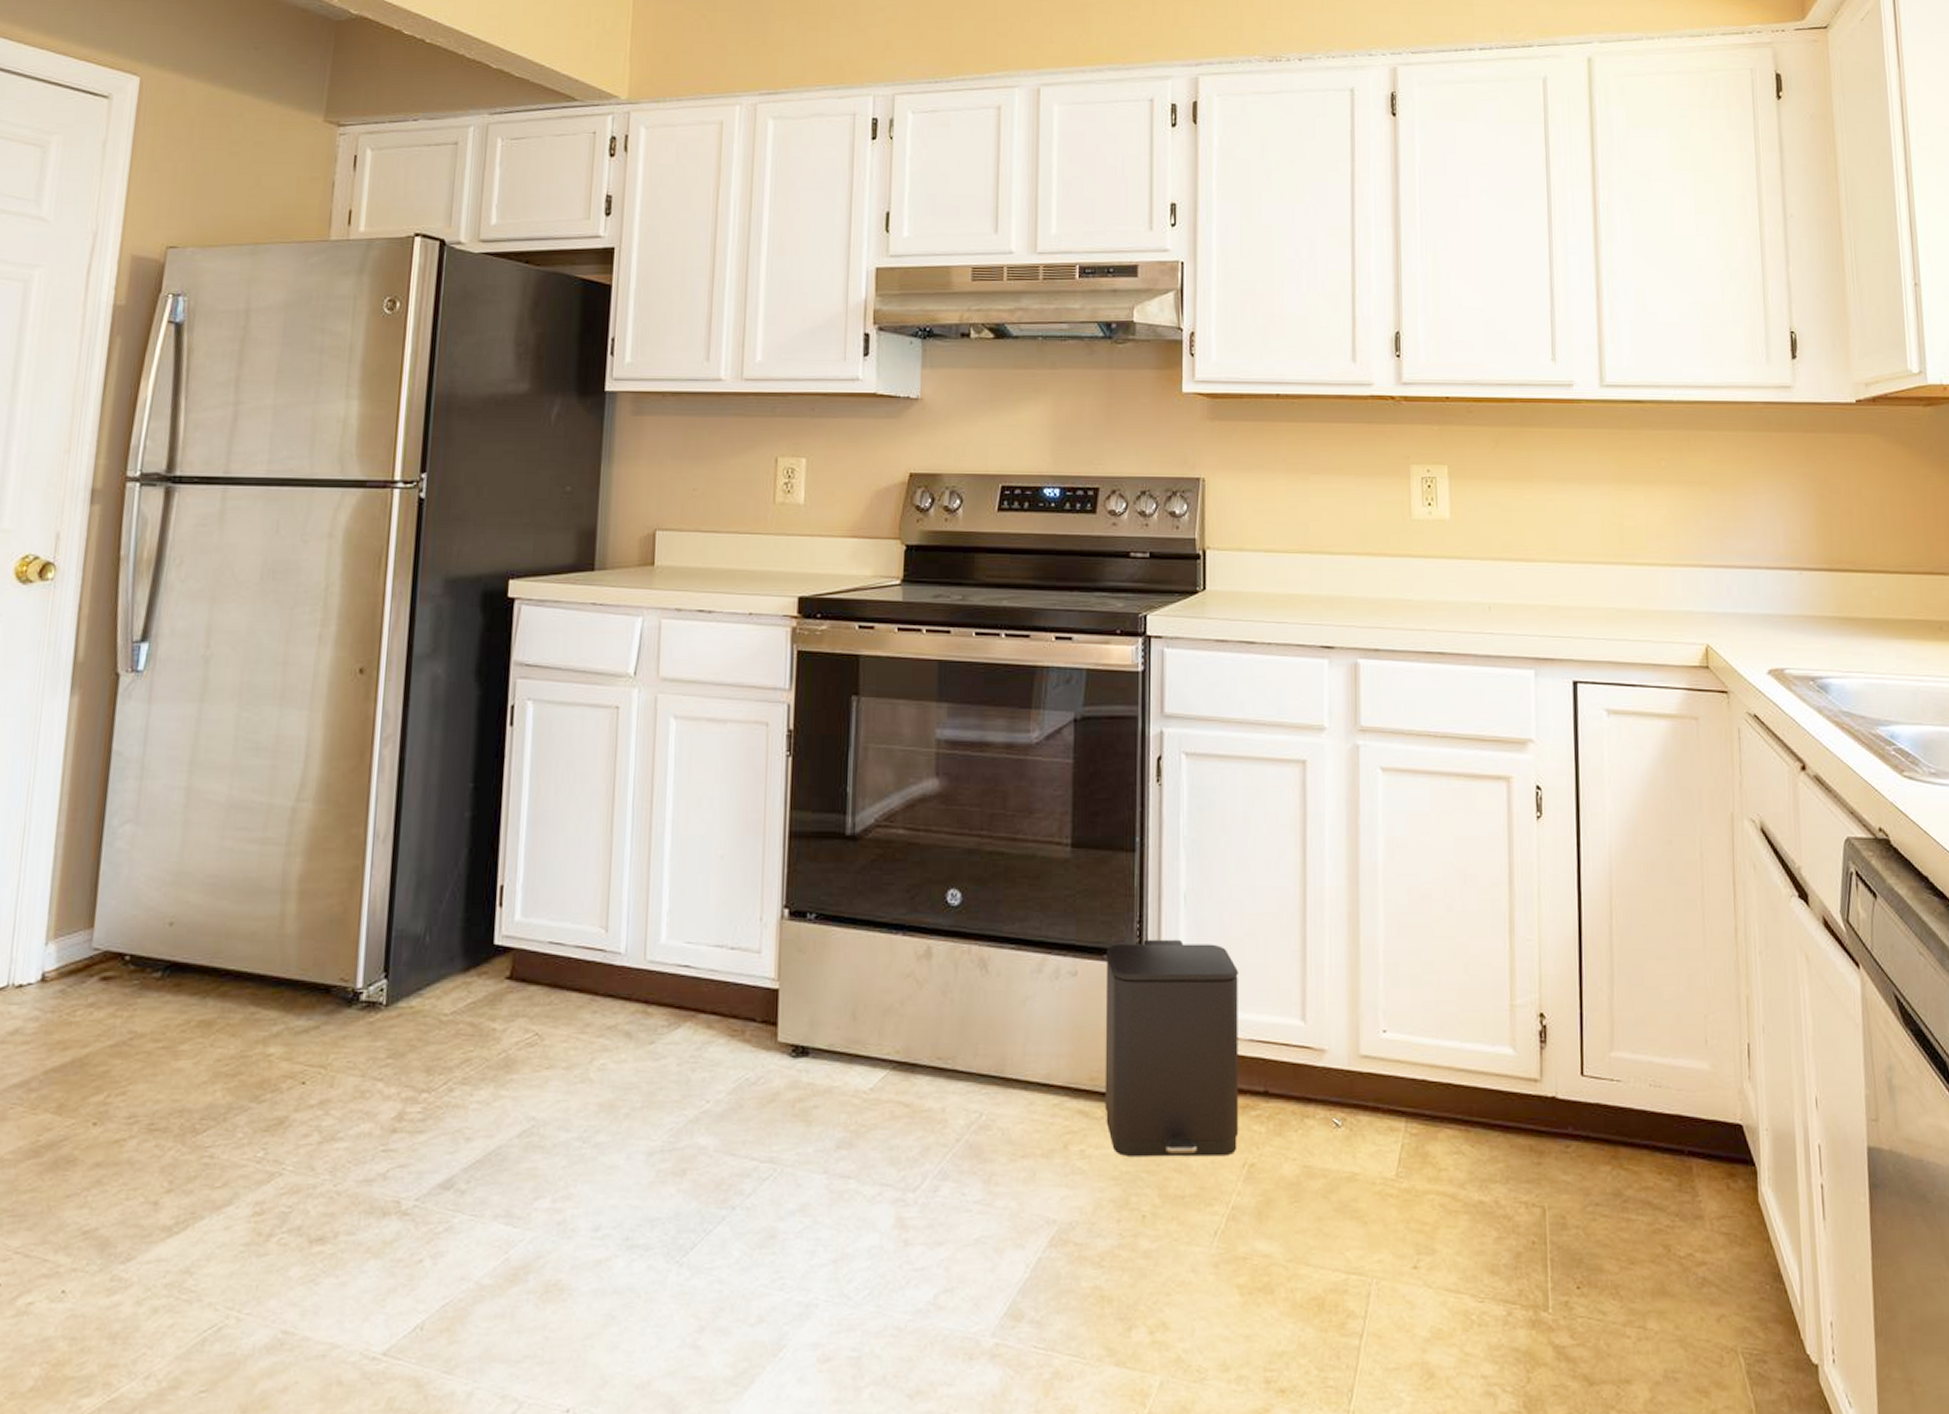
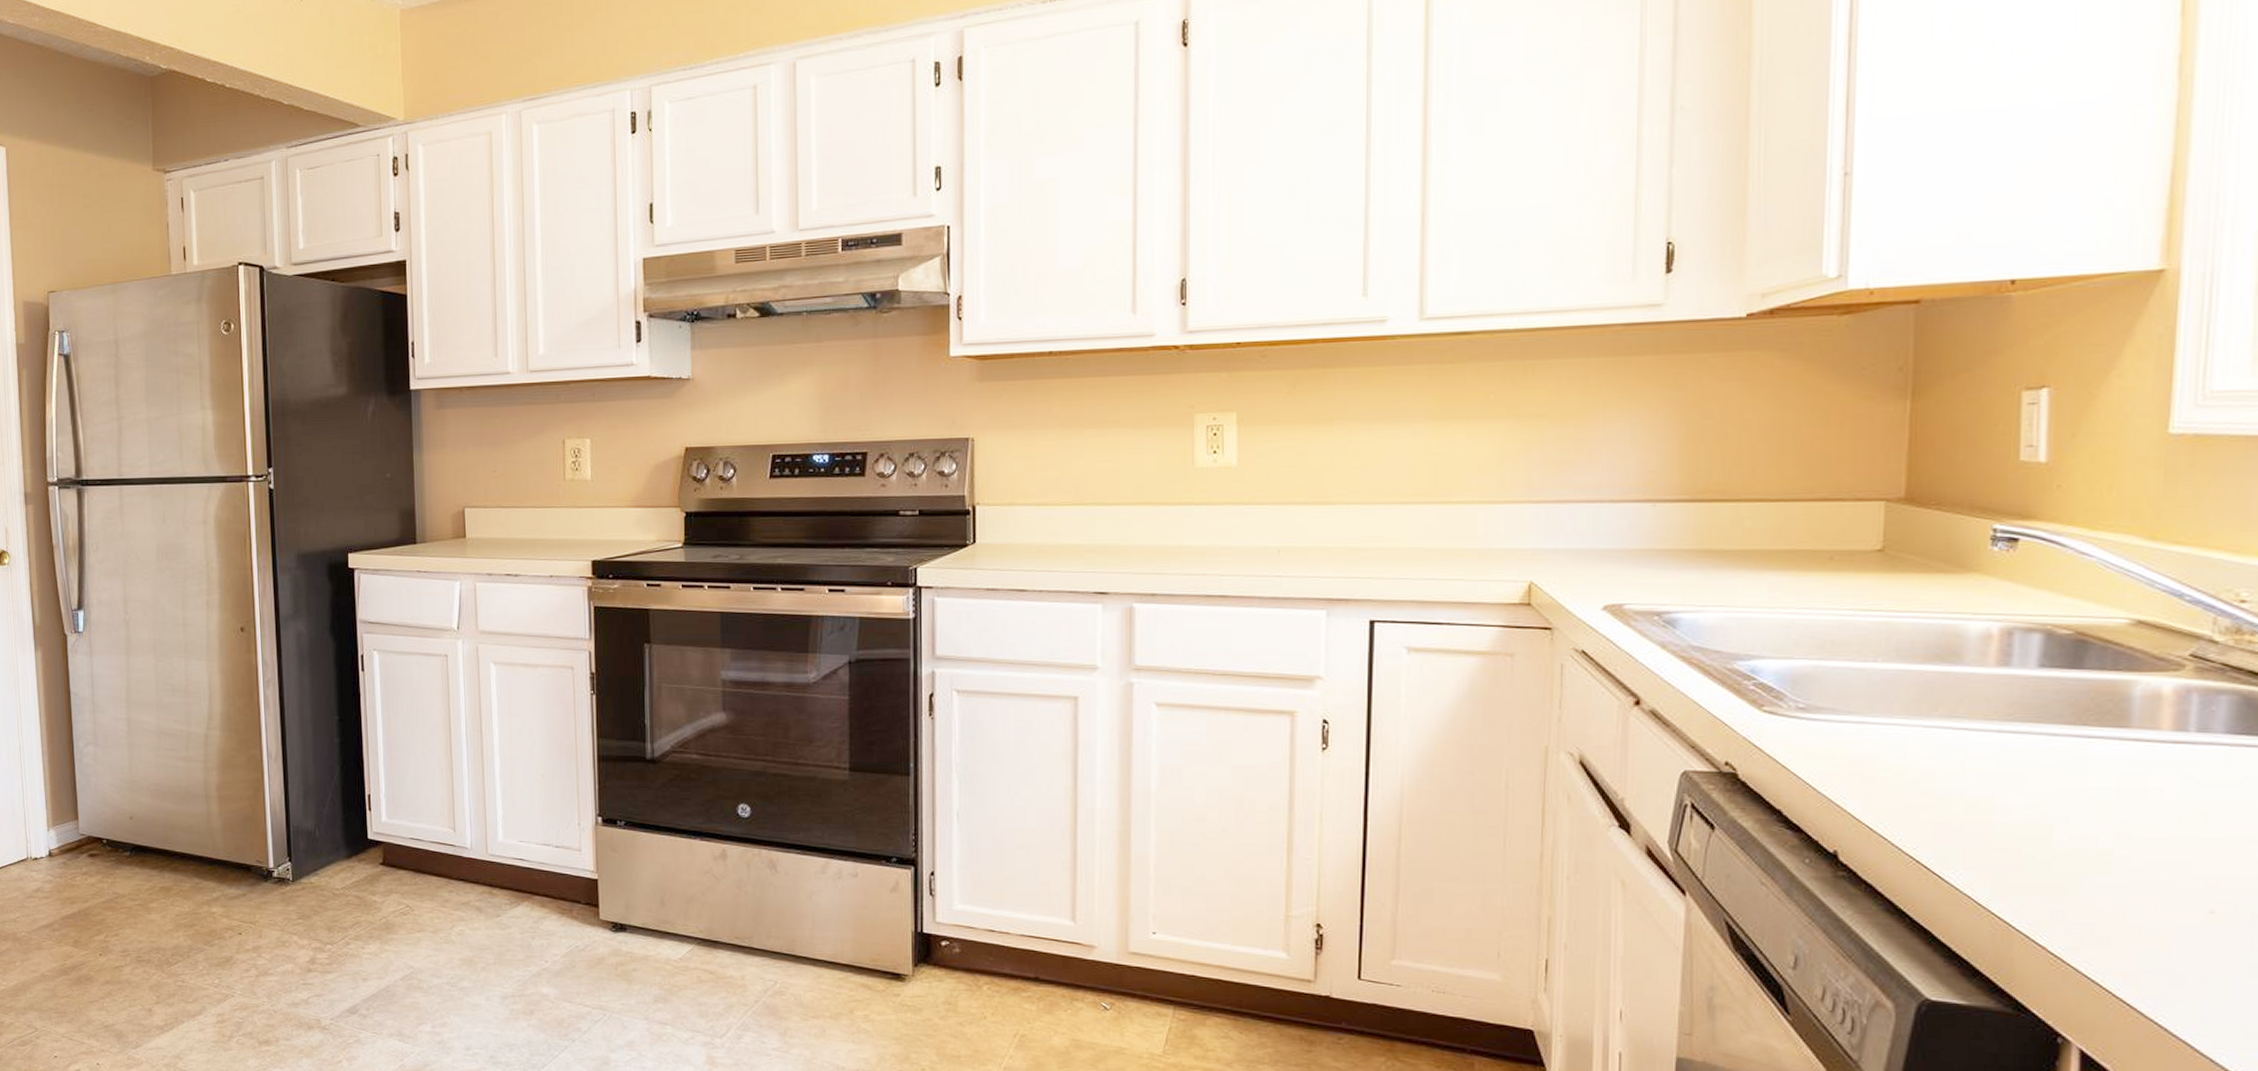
pedal bin: present [1104,939,1239,1156] -> none [884,849,1011,1026]

